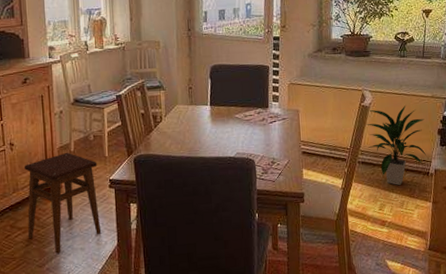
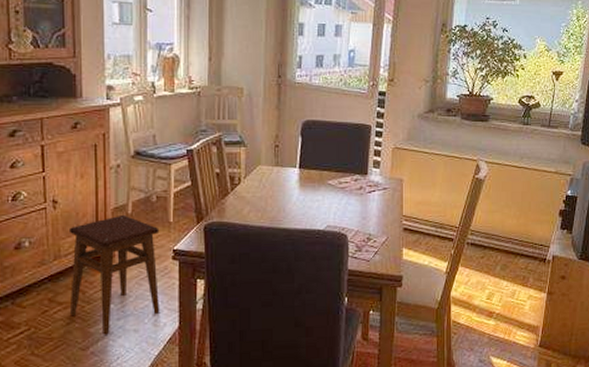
indoor plant: present [365,104,426,185] -> none [478,180,545,272]

